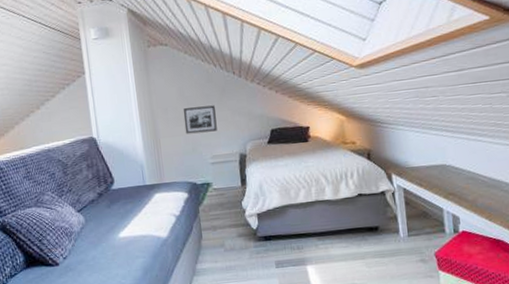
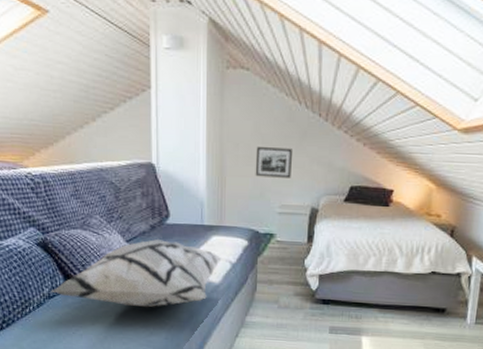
decorative pillow: none [12,204,166,273] -> present [50,238,222,308]

